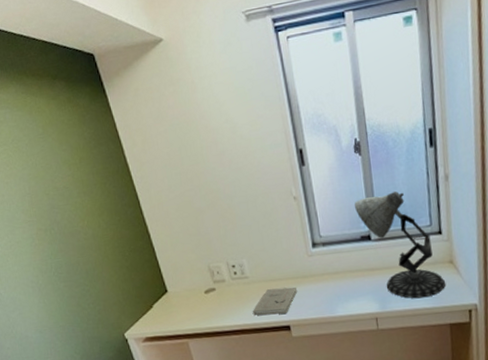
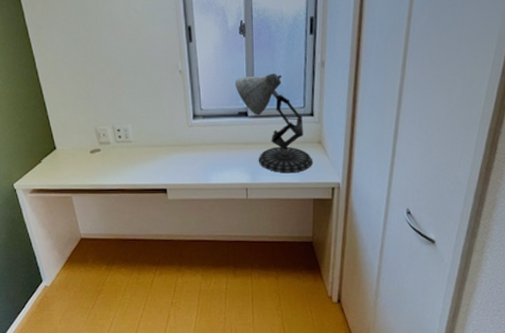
book: present [253,286,298,315] -> none [134,153,176,178]

